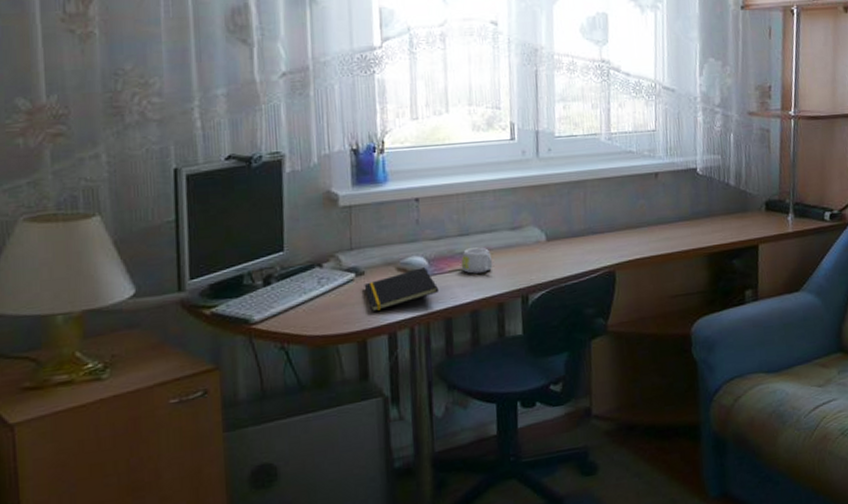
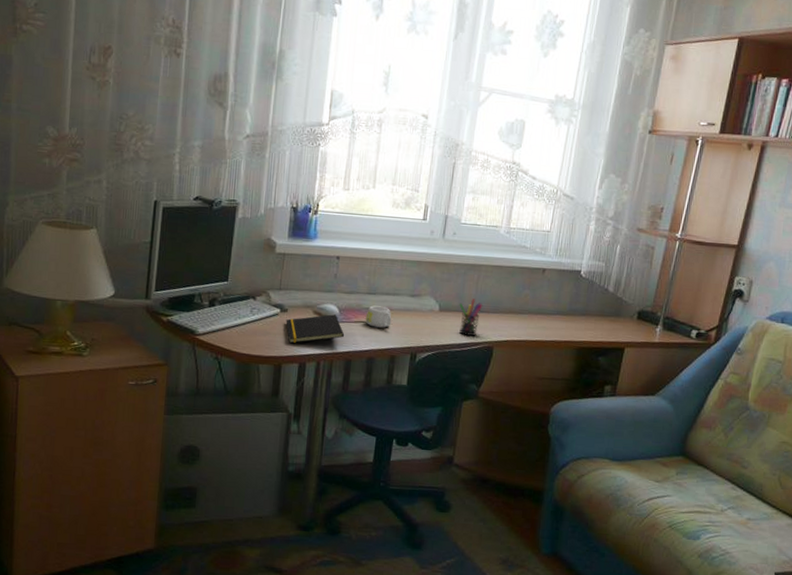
pen holder: none [568,220,596,264] -> present [459,298,483,336]

